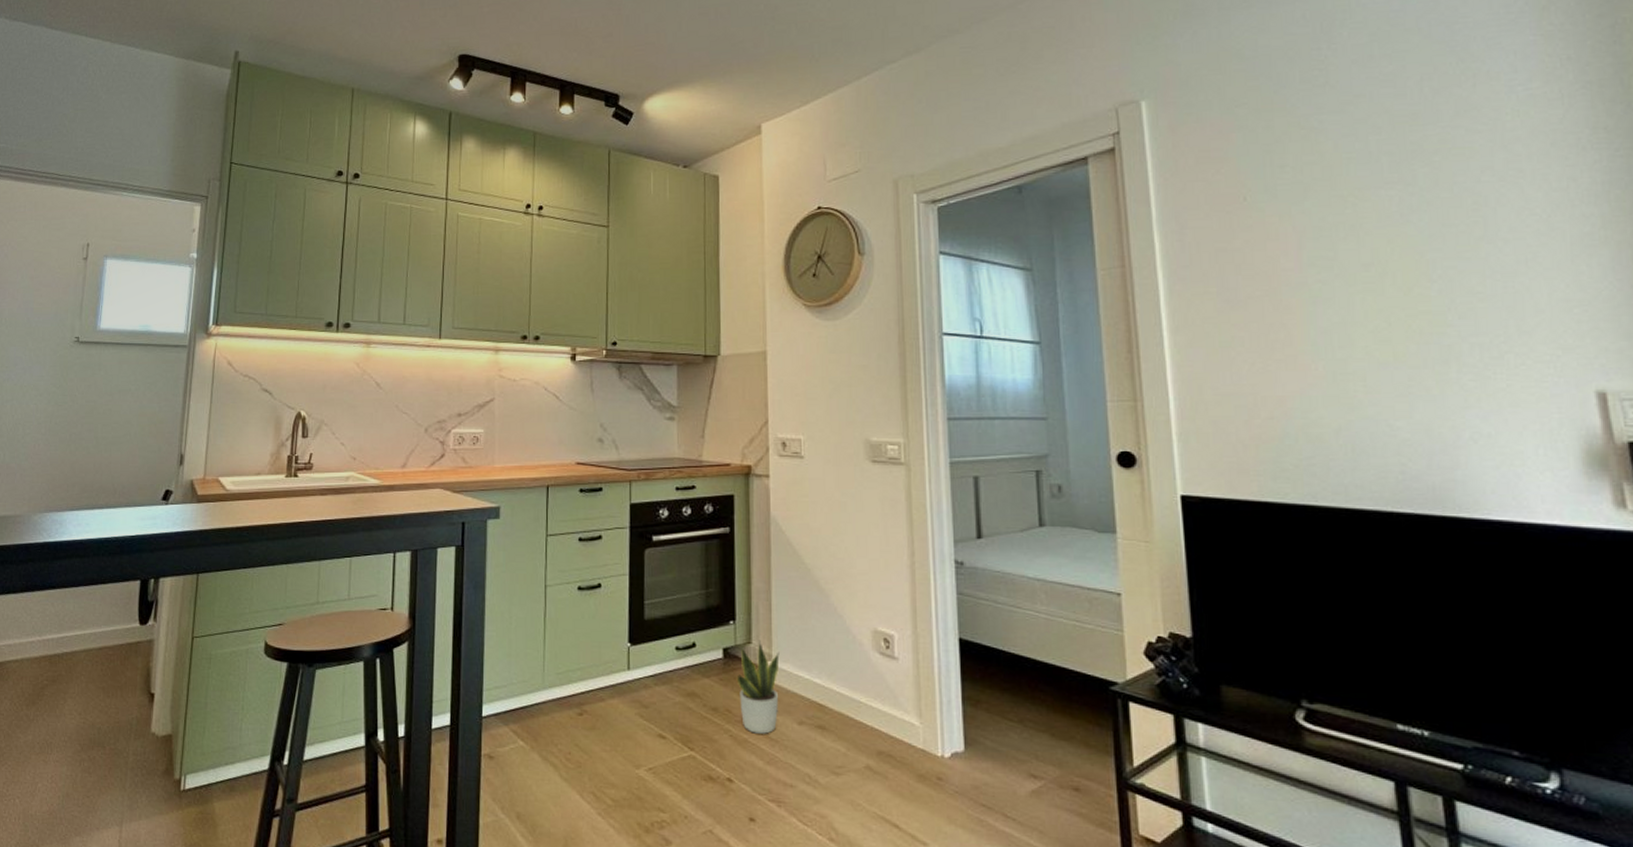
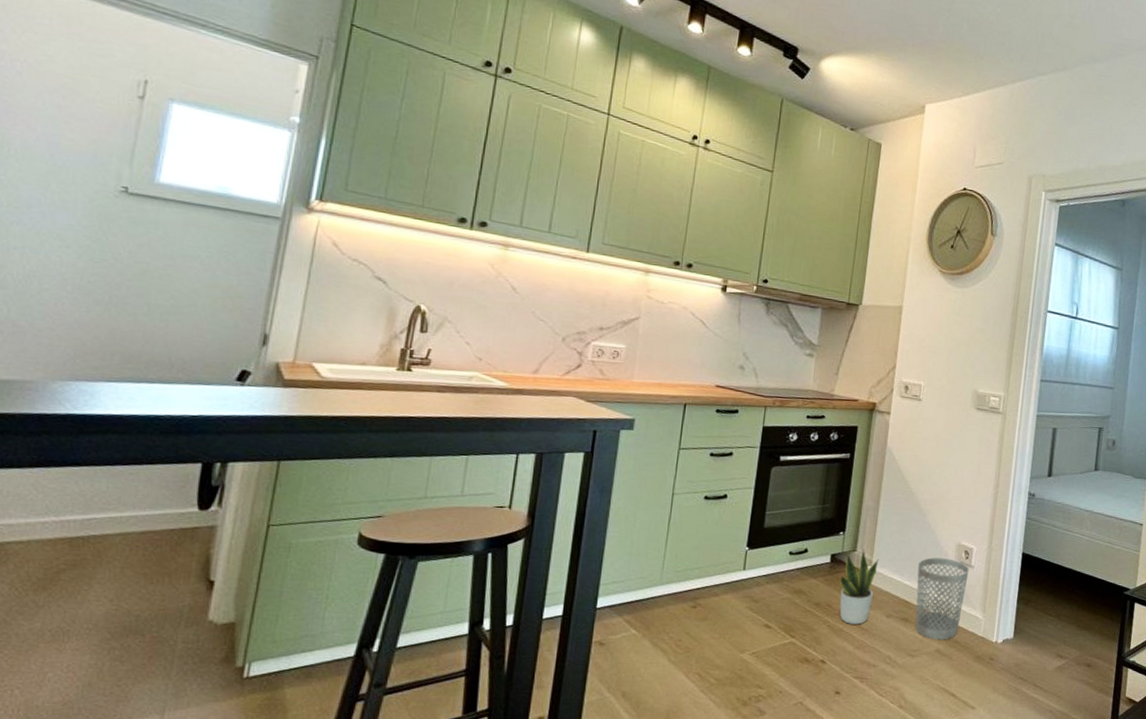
wastebasket: none [827,648,893,754] -> present [915,557,969,640]

